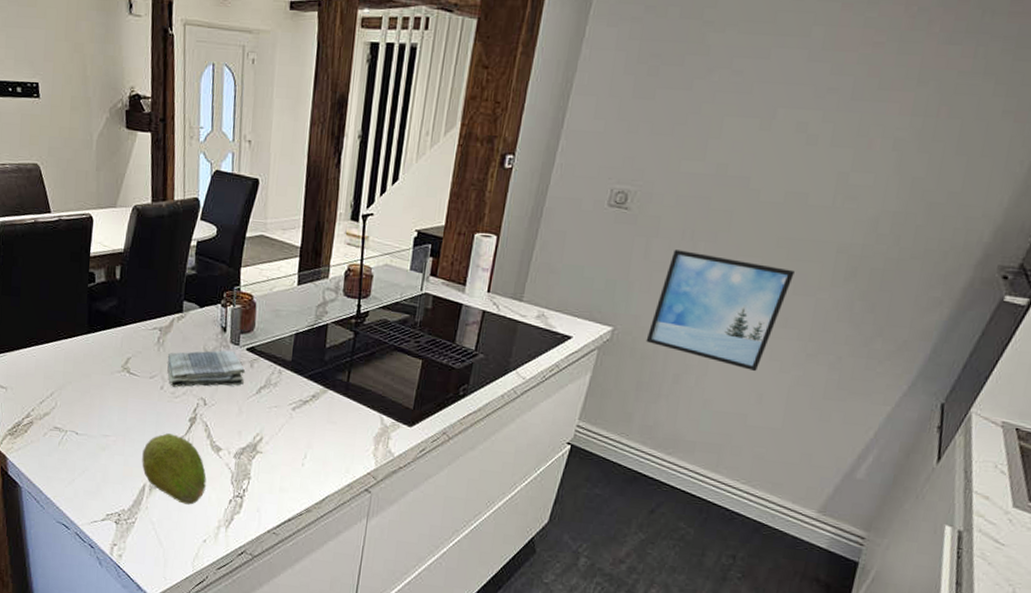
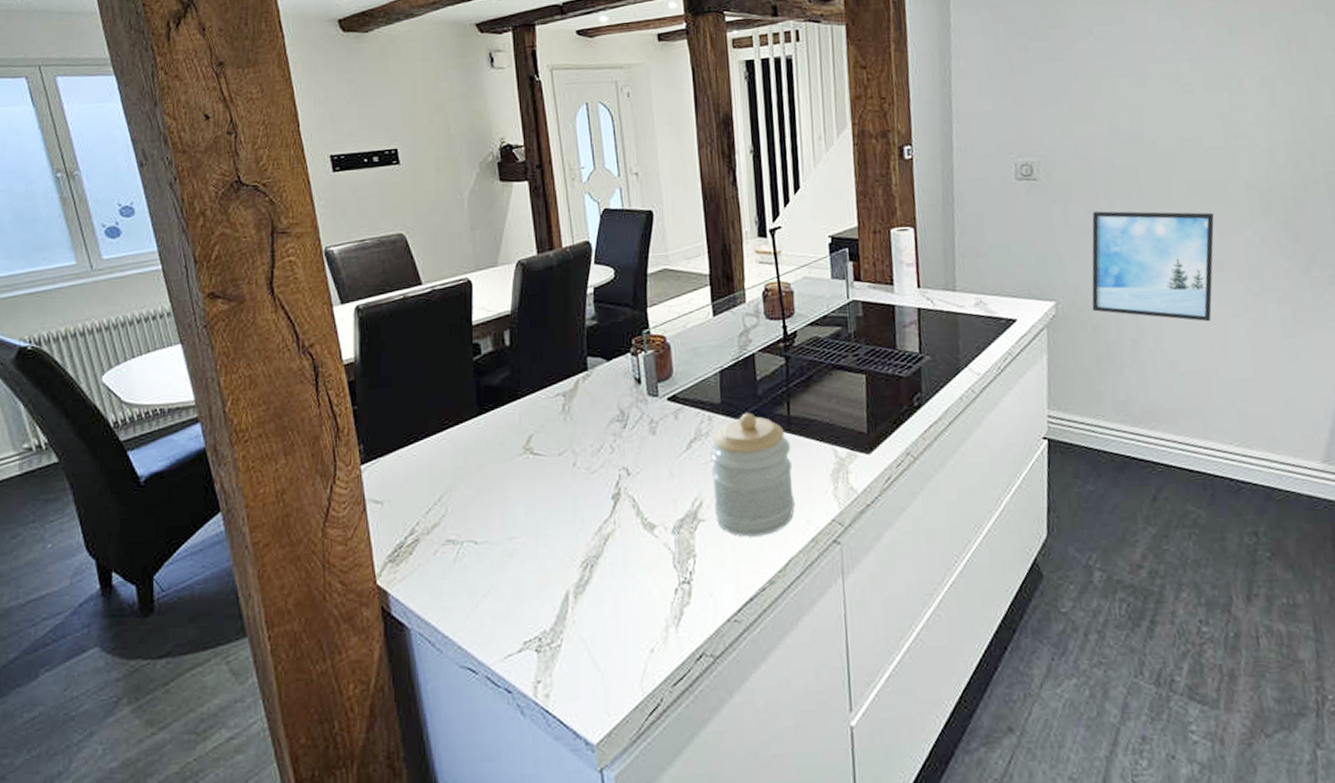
fruit: present [142,433,206,505] -> none [560,519,644,607]
dish towel: present [167,350,245,387] -> none [576,403,670,461]
jar: none [271,373,345,475] -> present [709,412,795,537]

